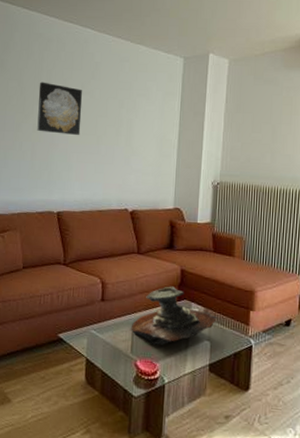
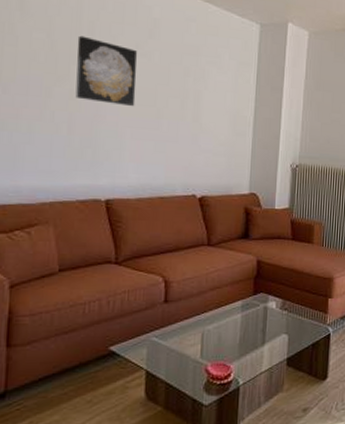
decorative bowl: present [131,286,218,346] -> none [200,279,297,346]

